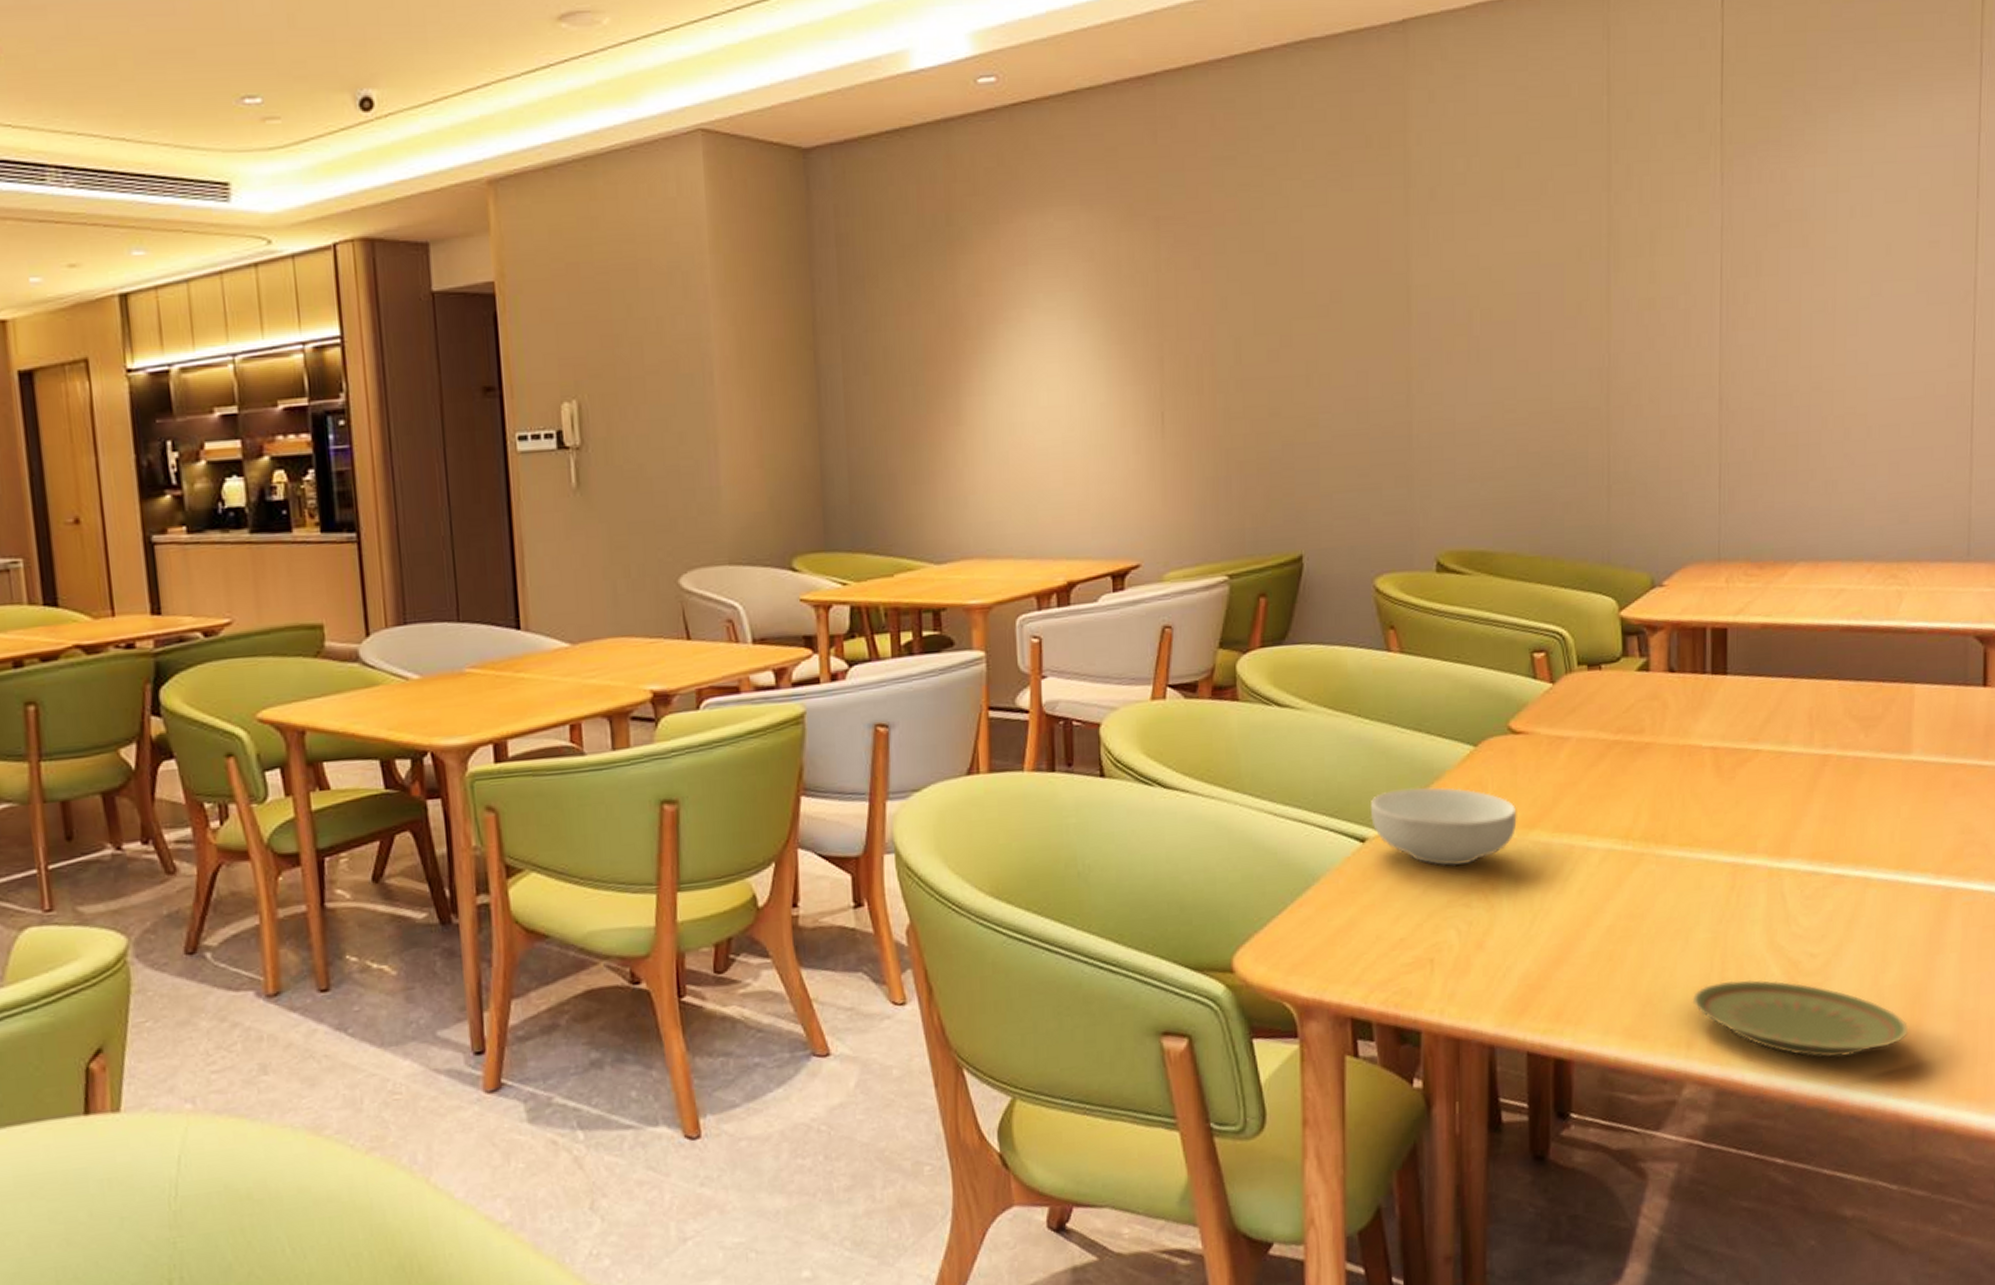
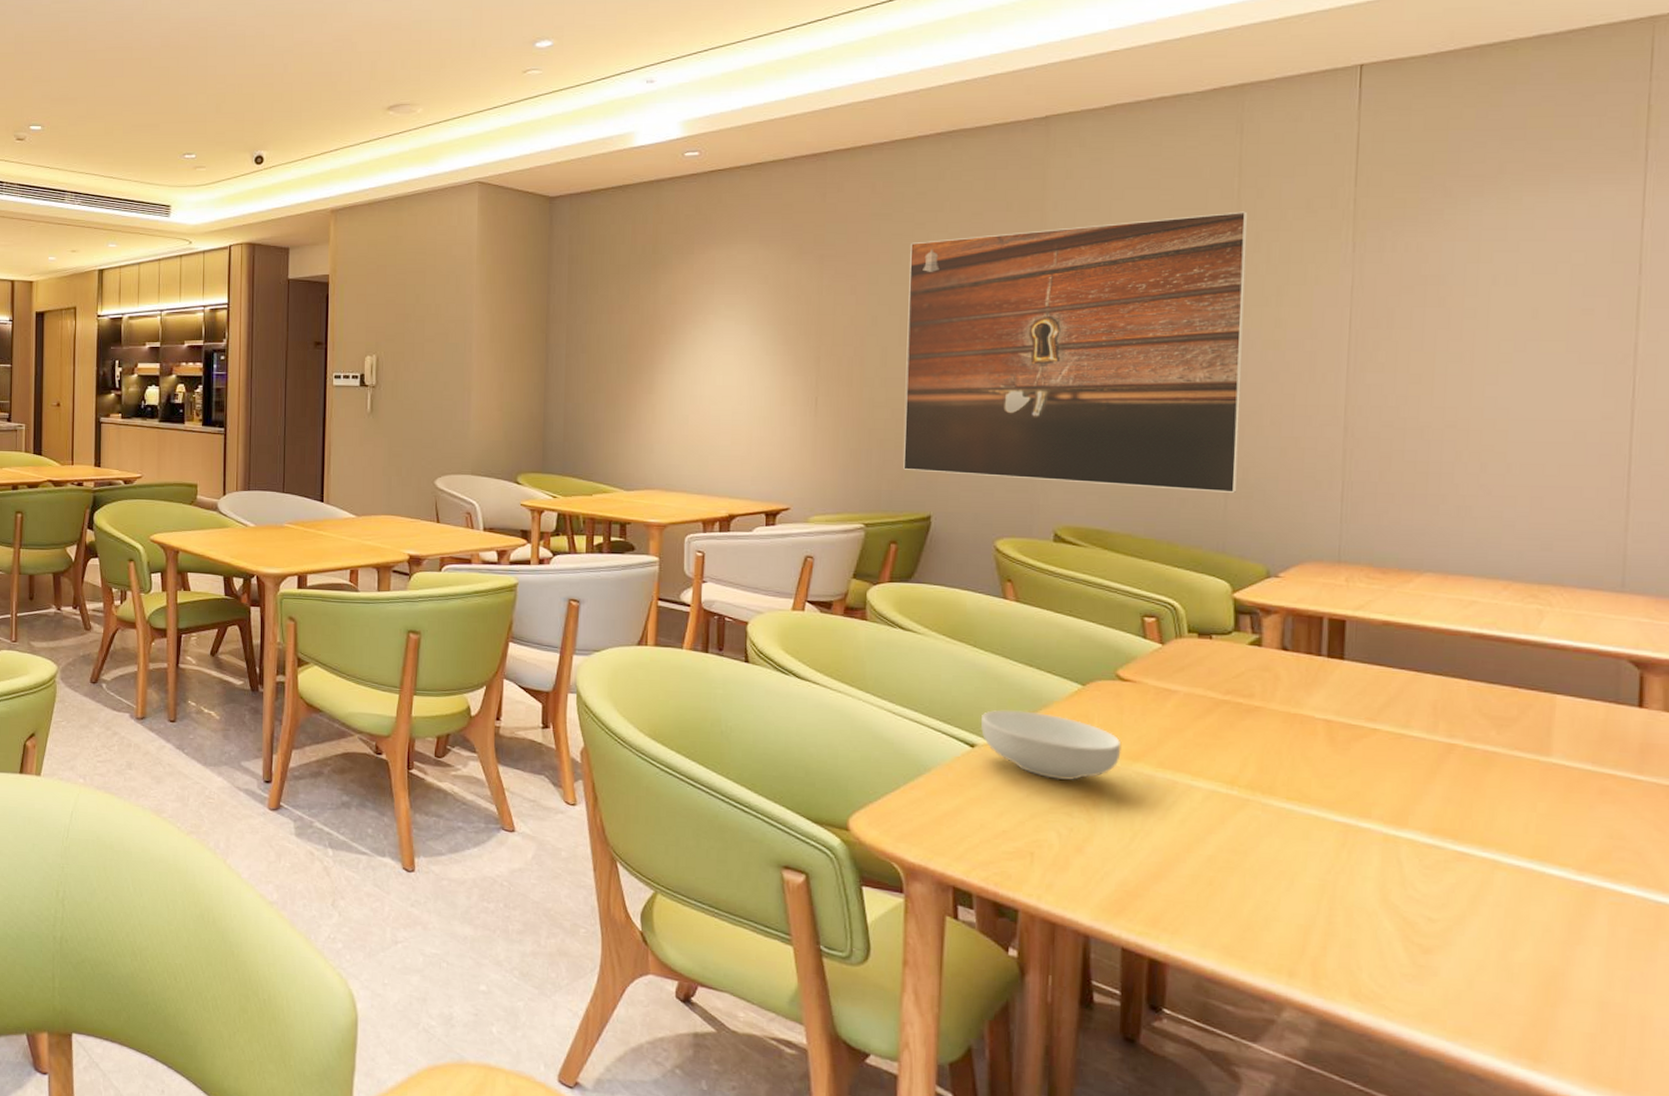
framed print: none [1260,138,1620,500] -> present [903,211,1248,493]
plate: present [1692,979,1909,1057] -> none [1295,925,1542,1019]

